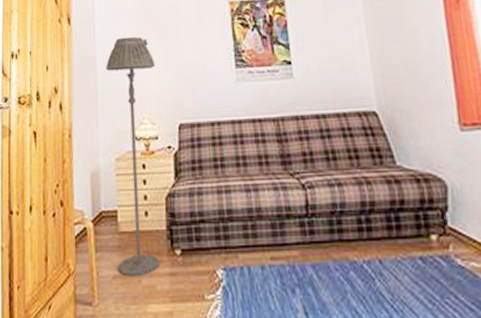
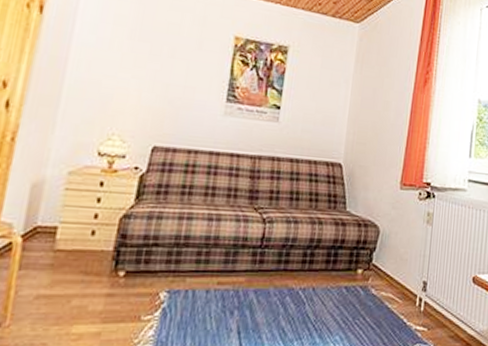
floor lamp: present [106,36,160,277] -> none [44,43,140,297]

